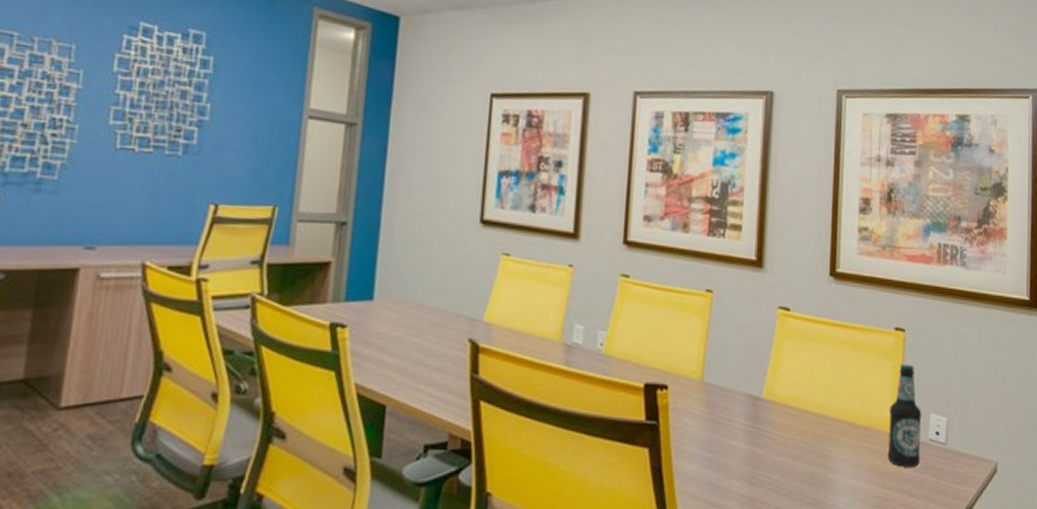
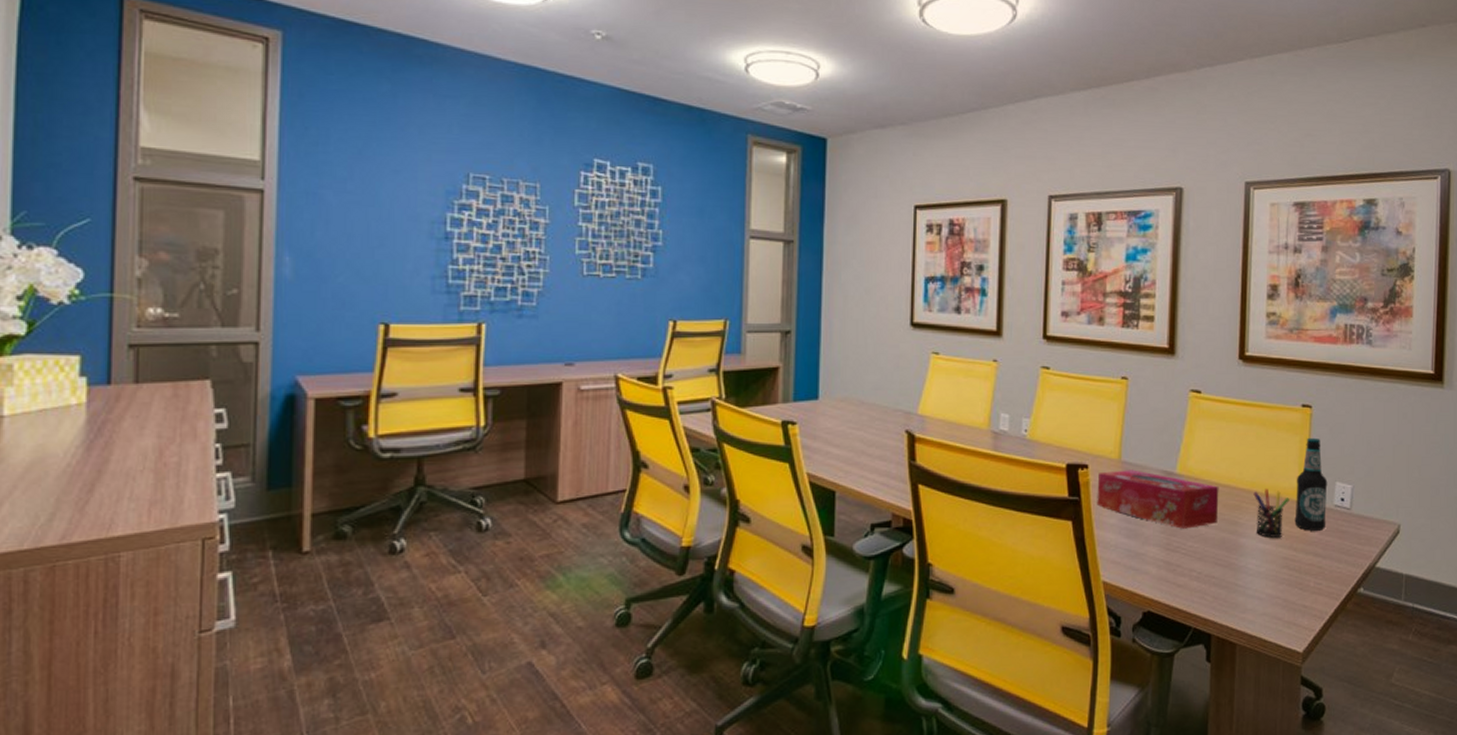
tissue box: none [676,392,808,461] -> present [1097,470,1219,529]
pen holder: none [844,418,882,473] -> present [1253,488,1290,538]

